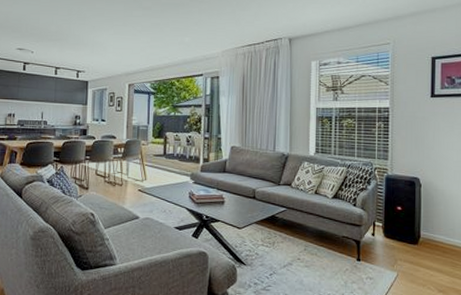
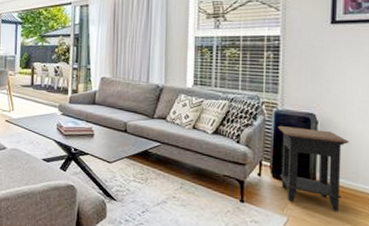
side table: none [389,190,447,265] -> present [278,126,350,212]

